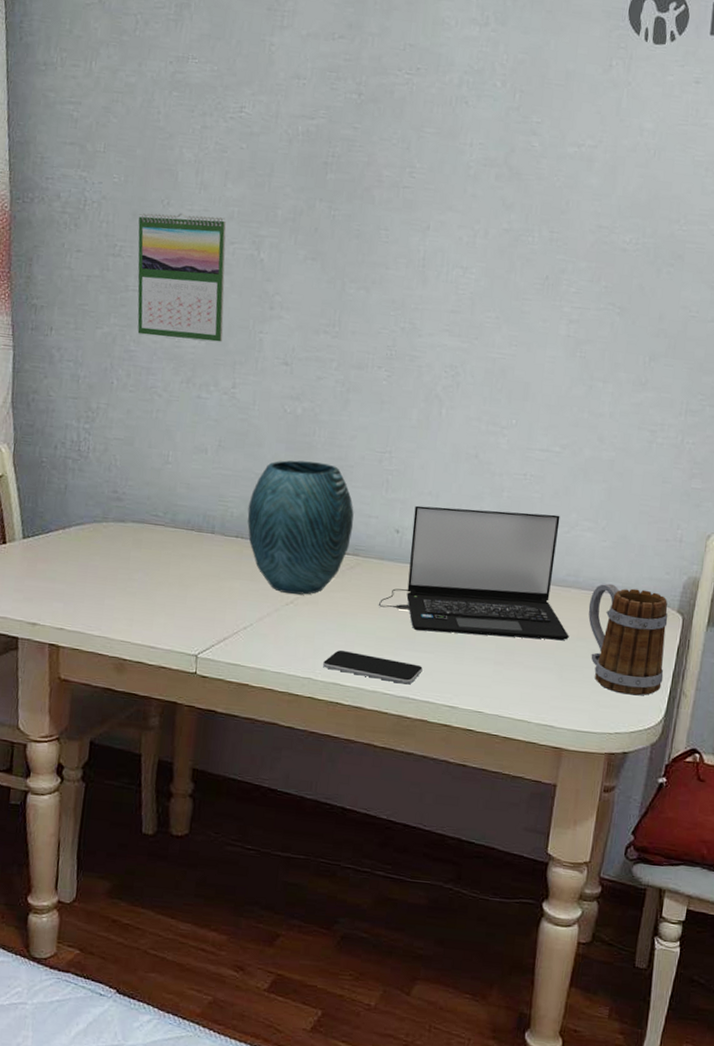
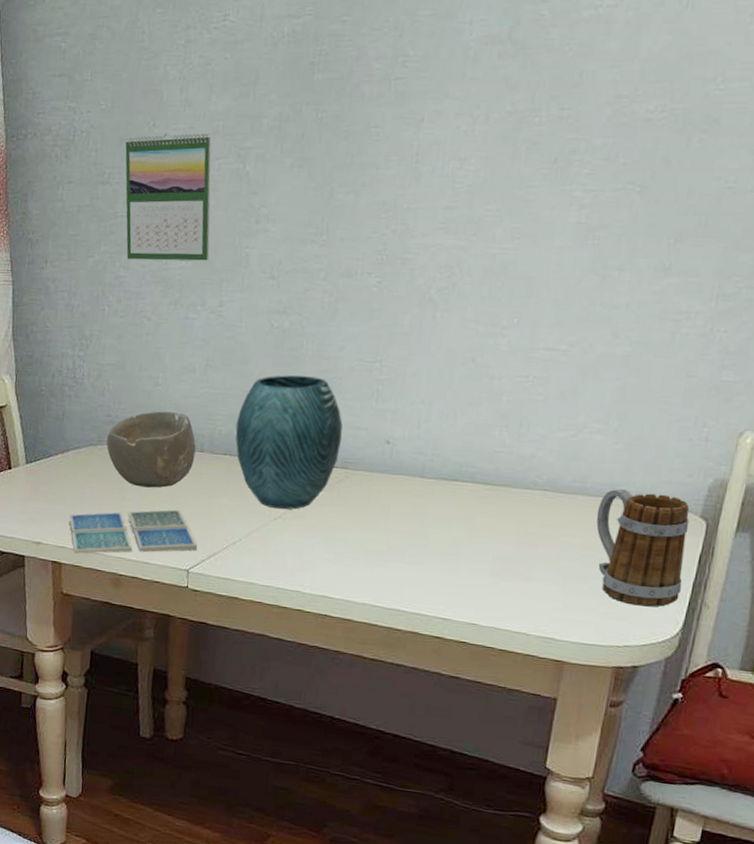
drink coaster: none [69,591,207,637] -> present [69,509,198,554]
bowl: none [111,490,207,569] -> present [106,411,196,488]
smartphone: present [322,649,423,685] -> none [310,563,414,597]
laptop: present [378,505,569,641] -> none [367,415,574,550]

